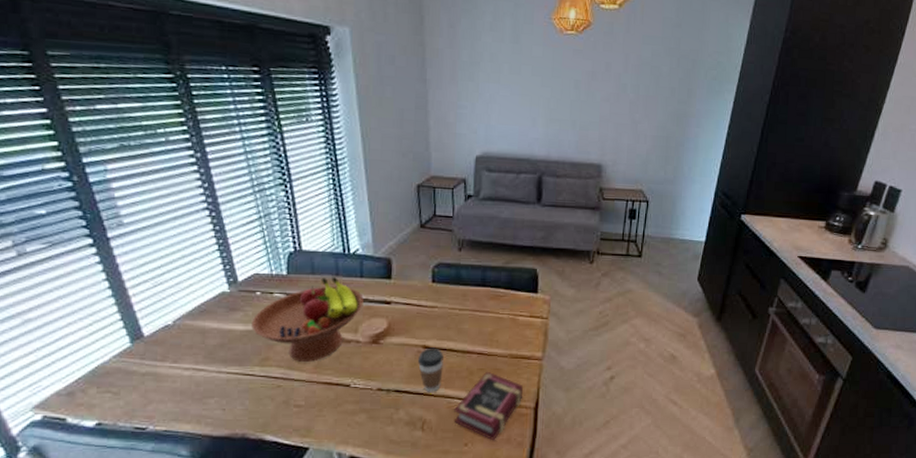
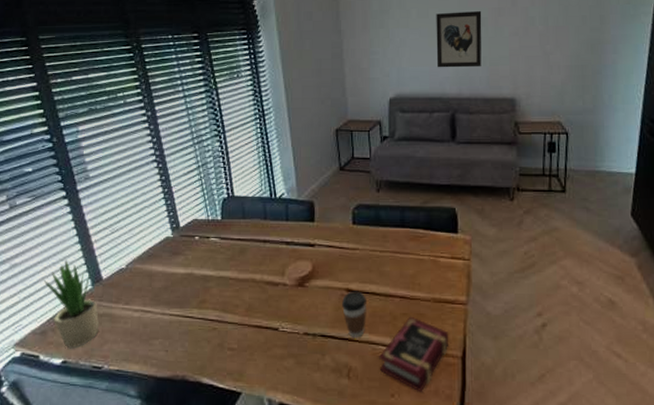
potted plant: none [68,314,142,410] -> present [43,259,99,349]
fruit bowl: present [251,277,364,362] -> none [191,221,289,305]
wall art: none [526,71,575,131] -> present [436,11,482,68]

